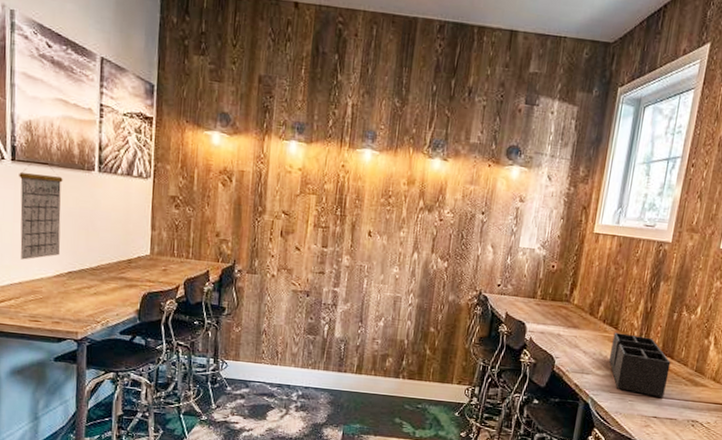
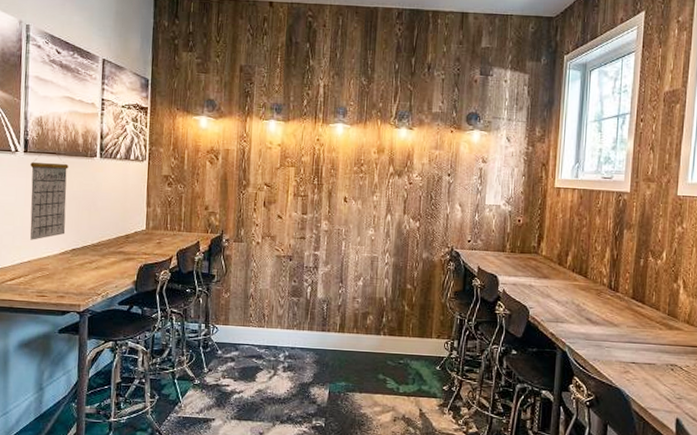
desk organizer: present [608,332,671,398] -> none [581,281,643,343]

